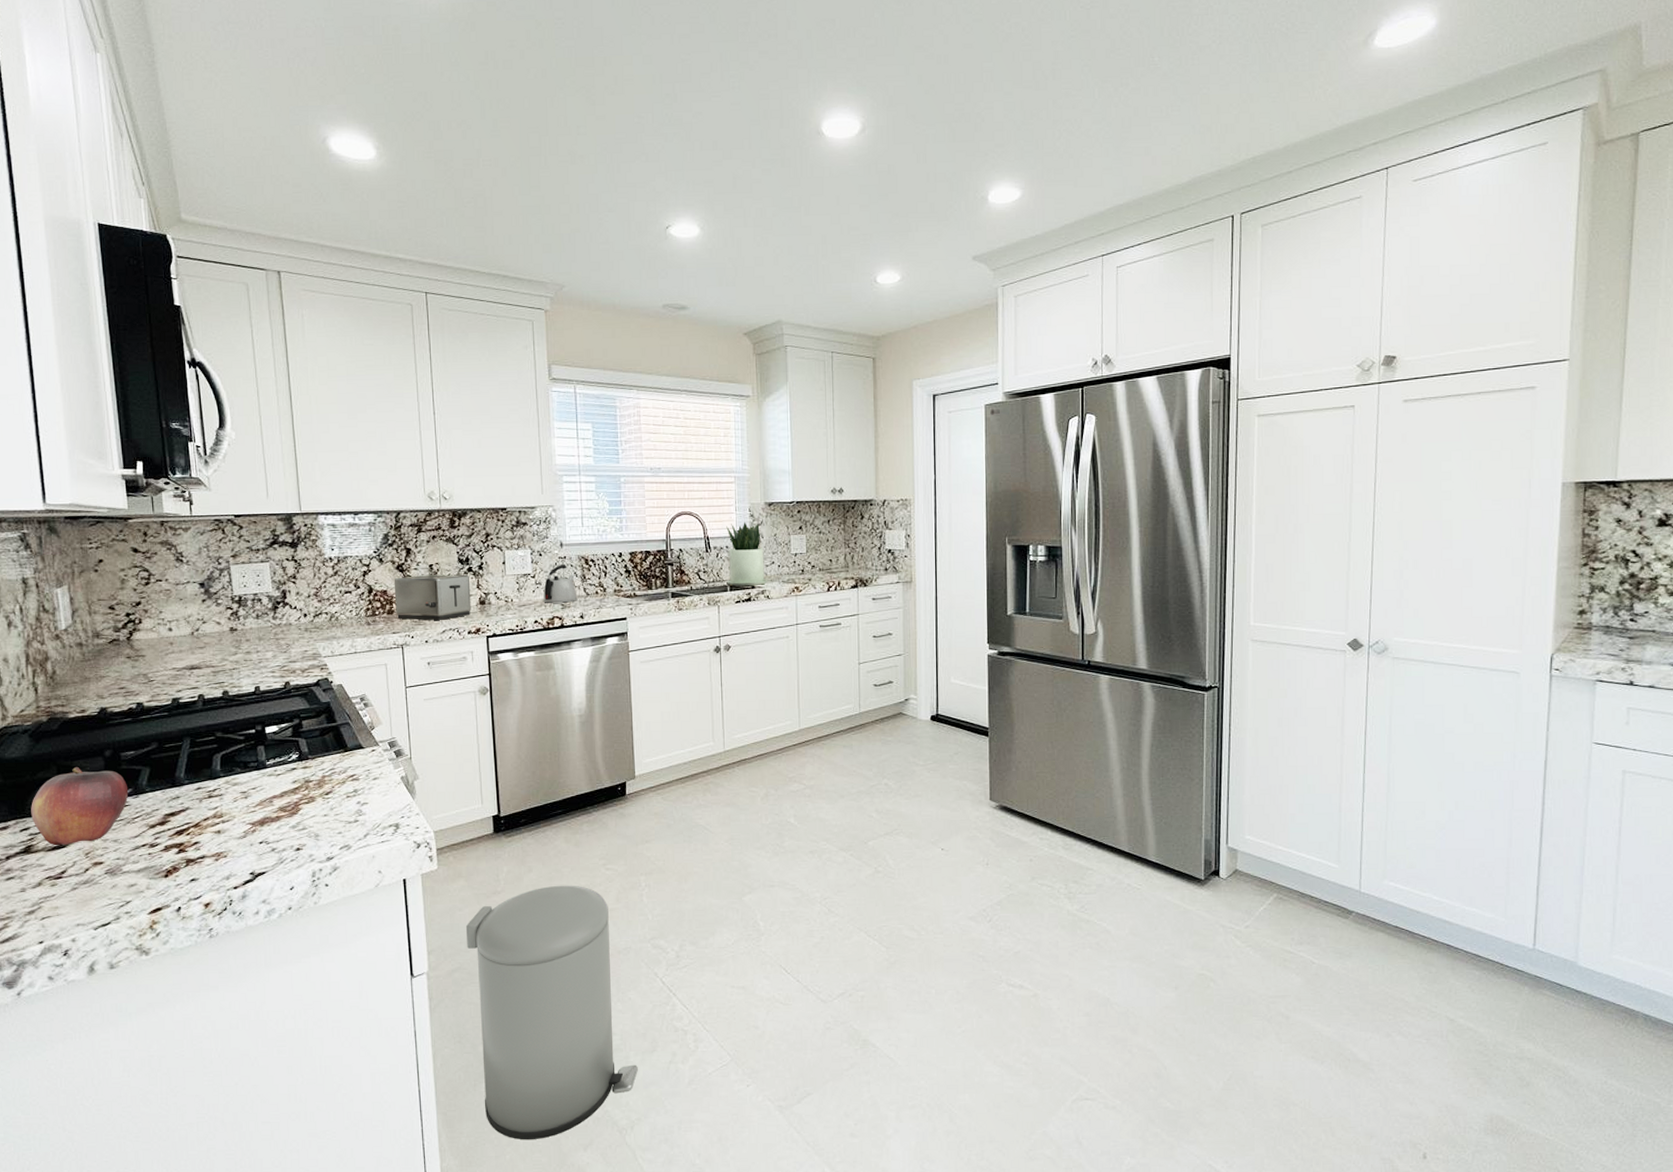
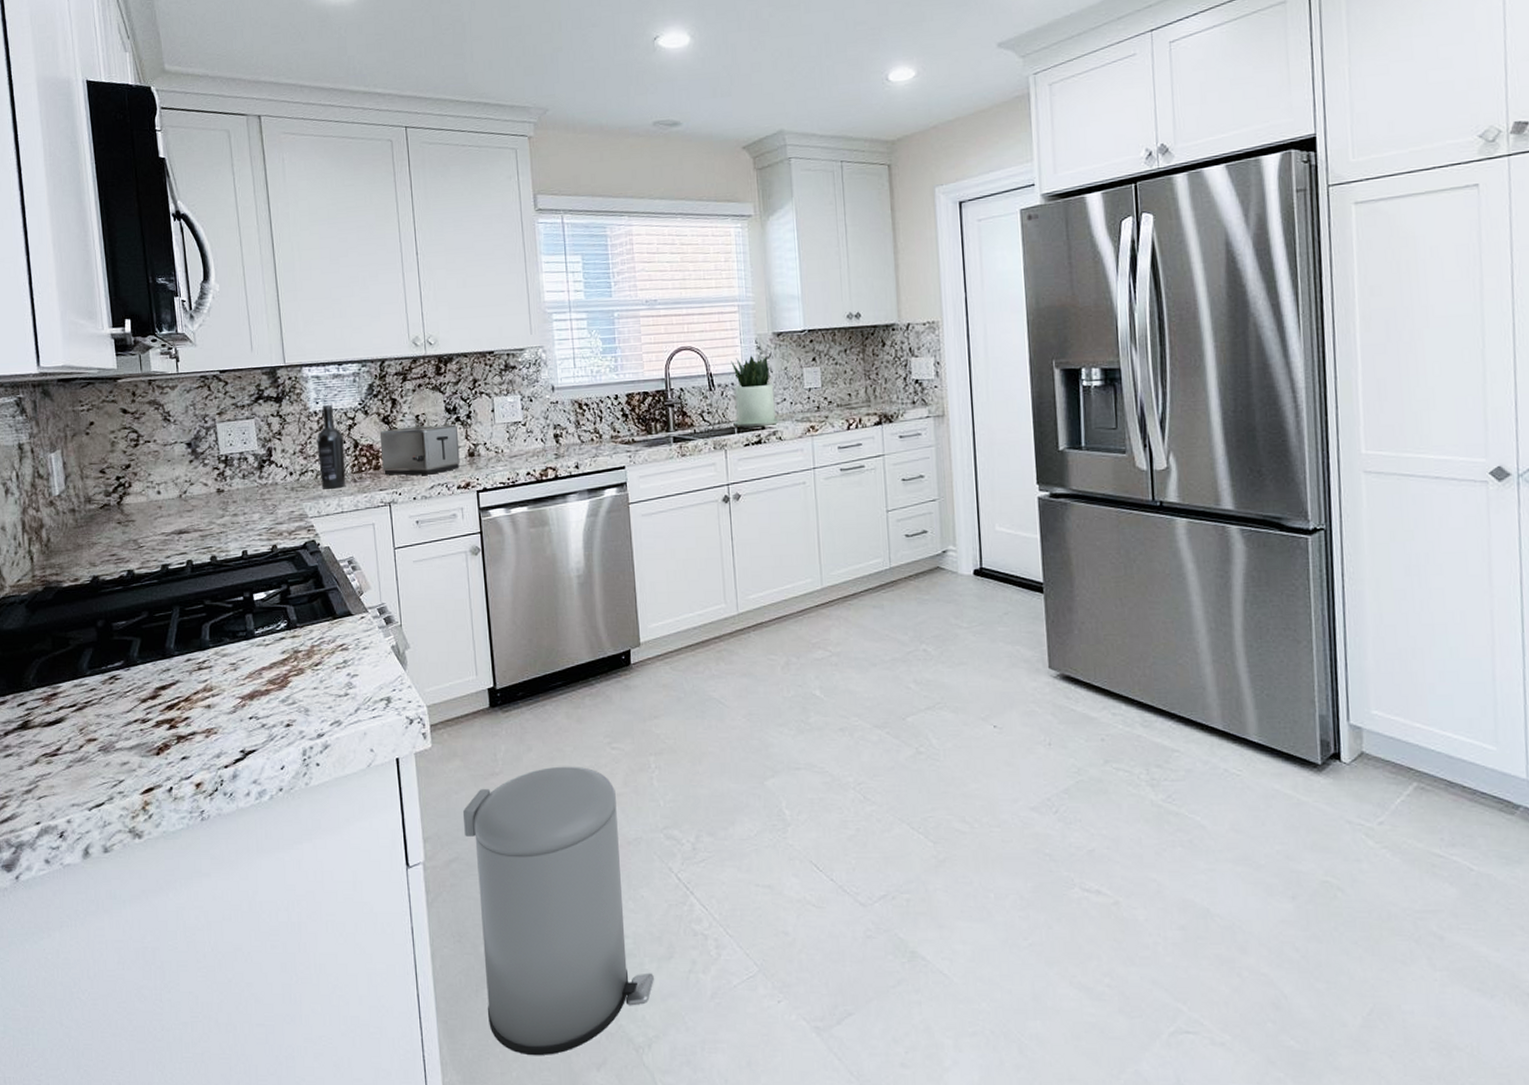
fruit: present [31,766,129,846] -> none [27,637,121,722]
wine bottle: none [331,552,360,631] -> present [316,405,346,489]
kettle: present [542,565,578,604] -> none [534,410,572,454]

